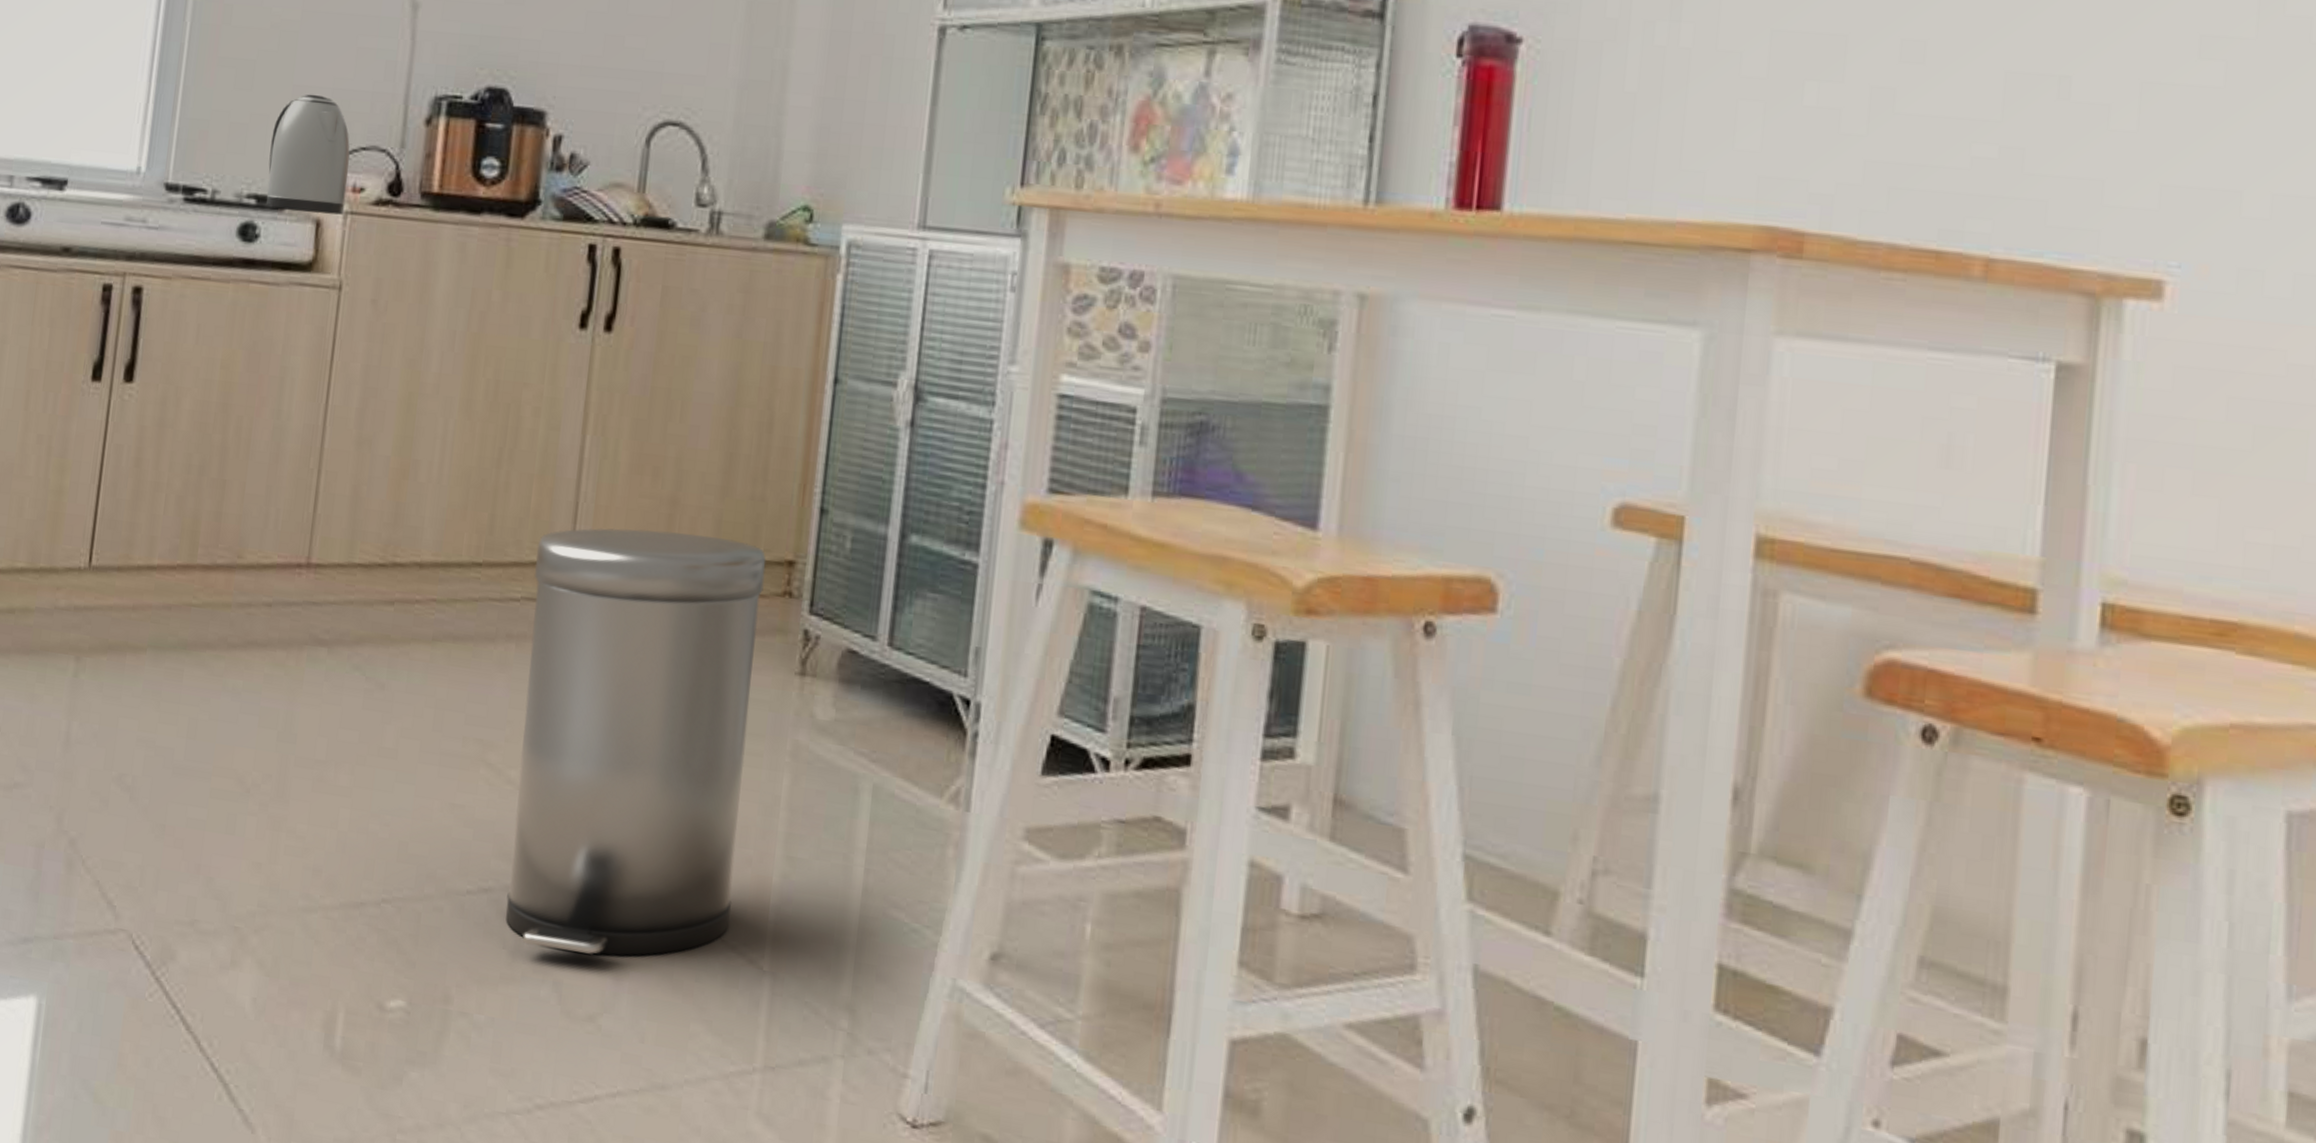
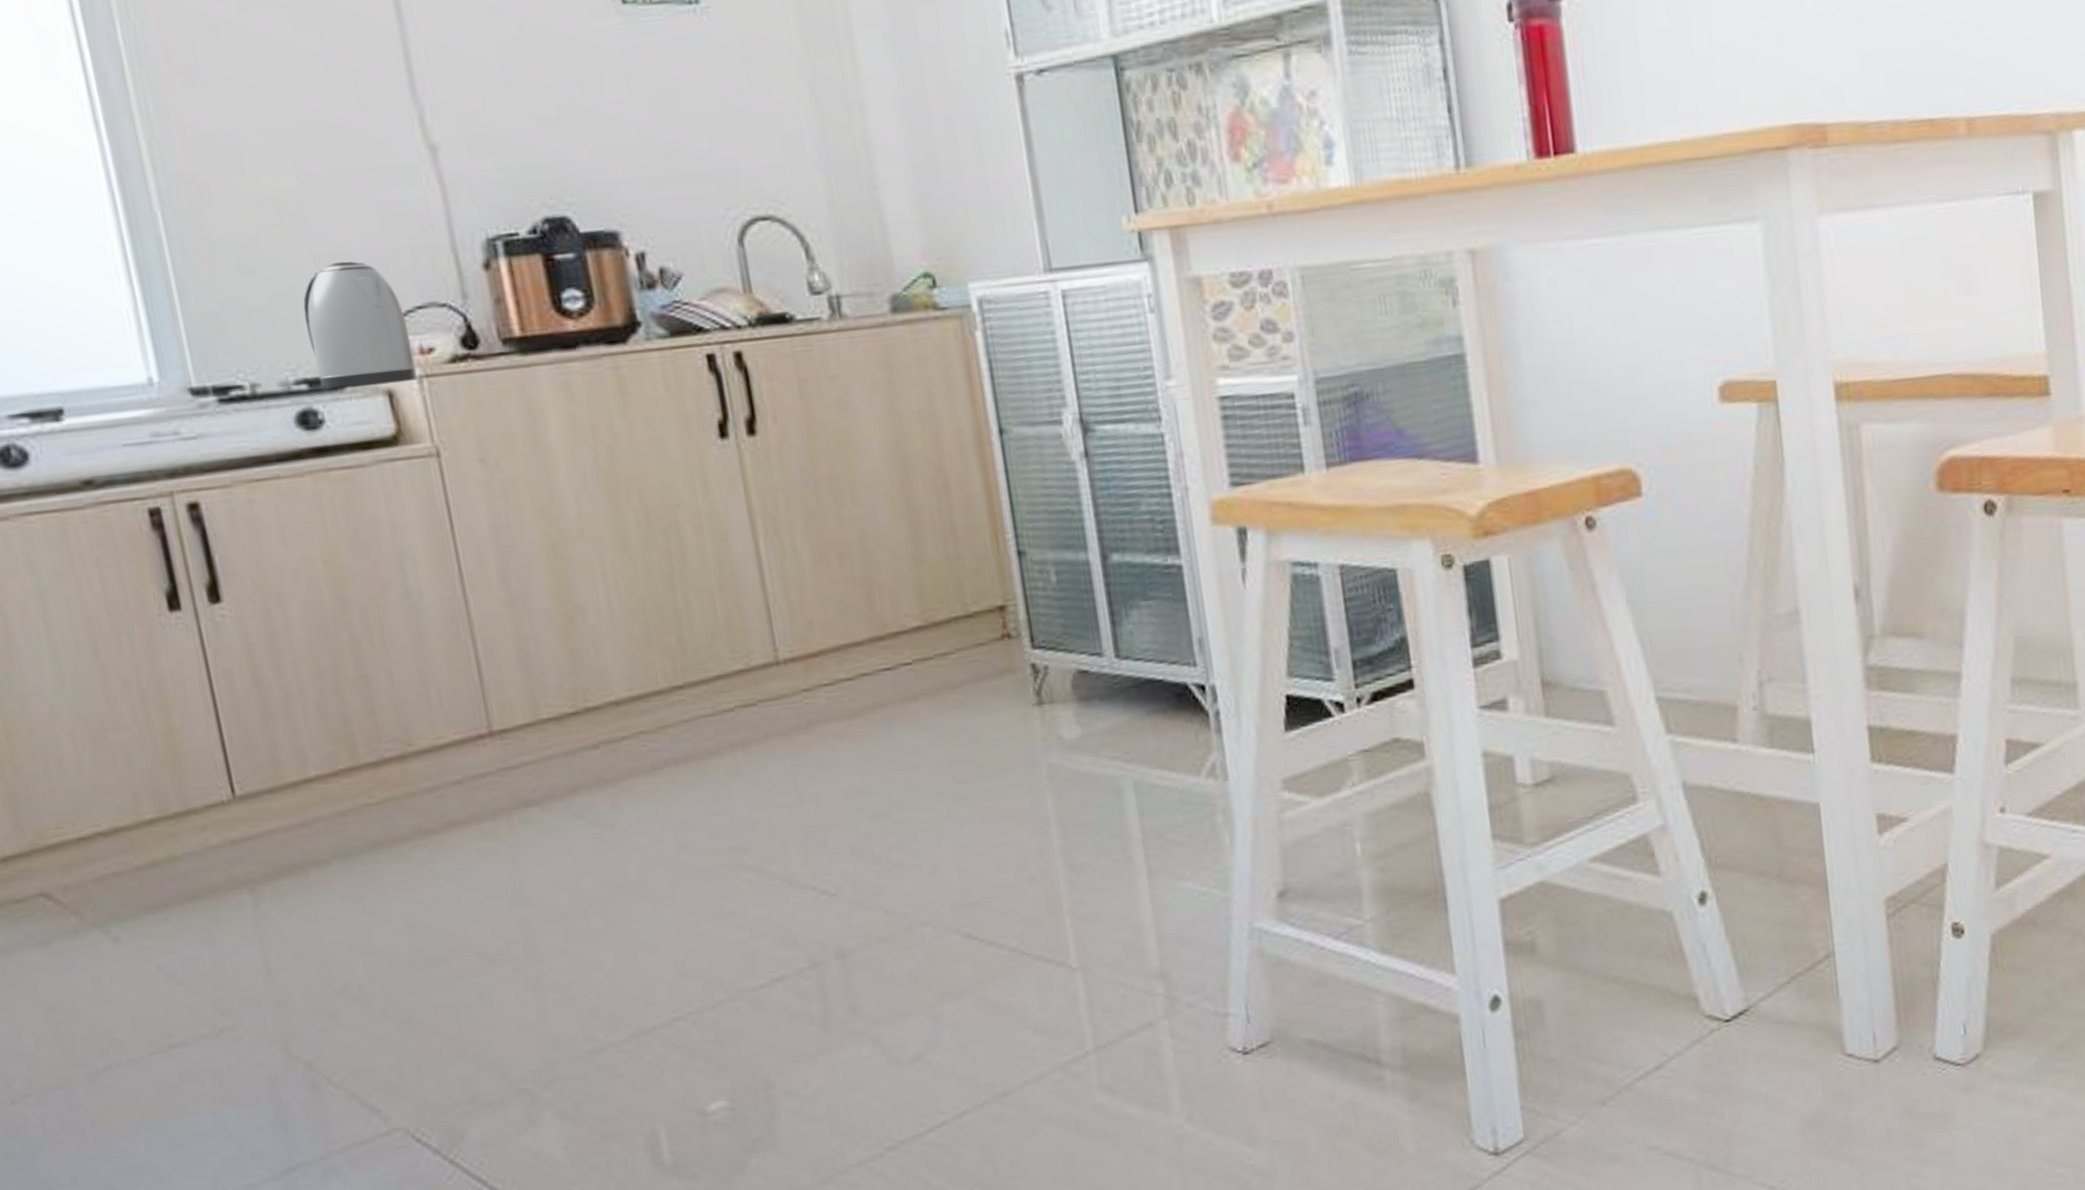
pedal bin: present [505,528,766,956] -> none [737,600,1030,1015]

